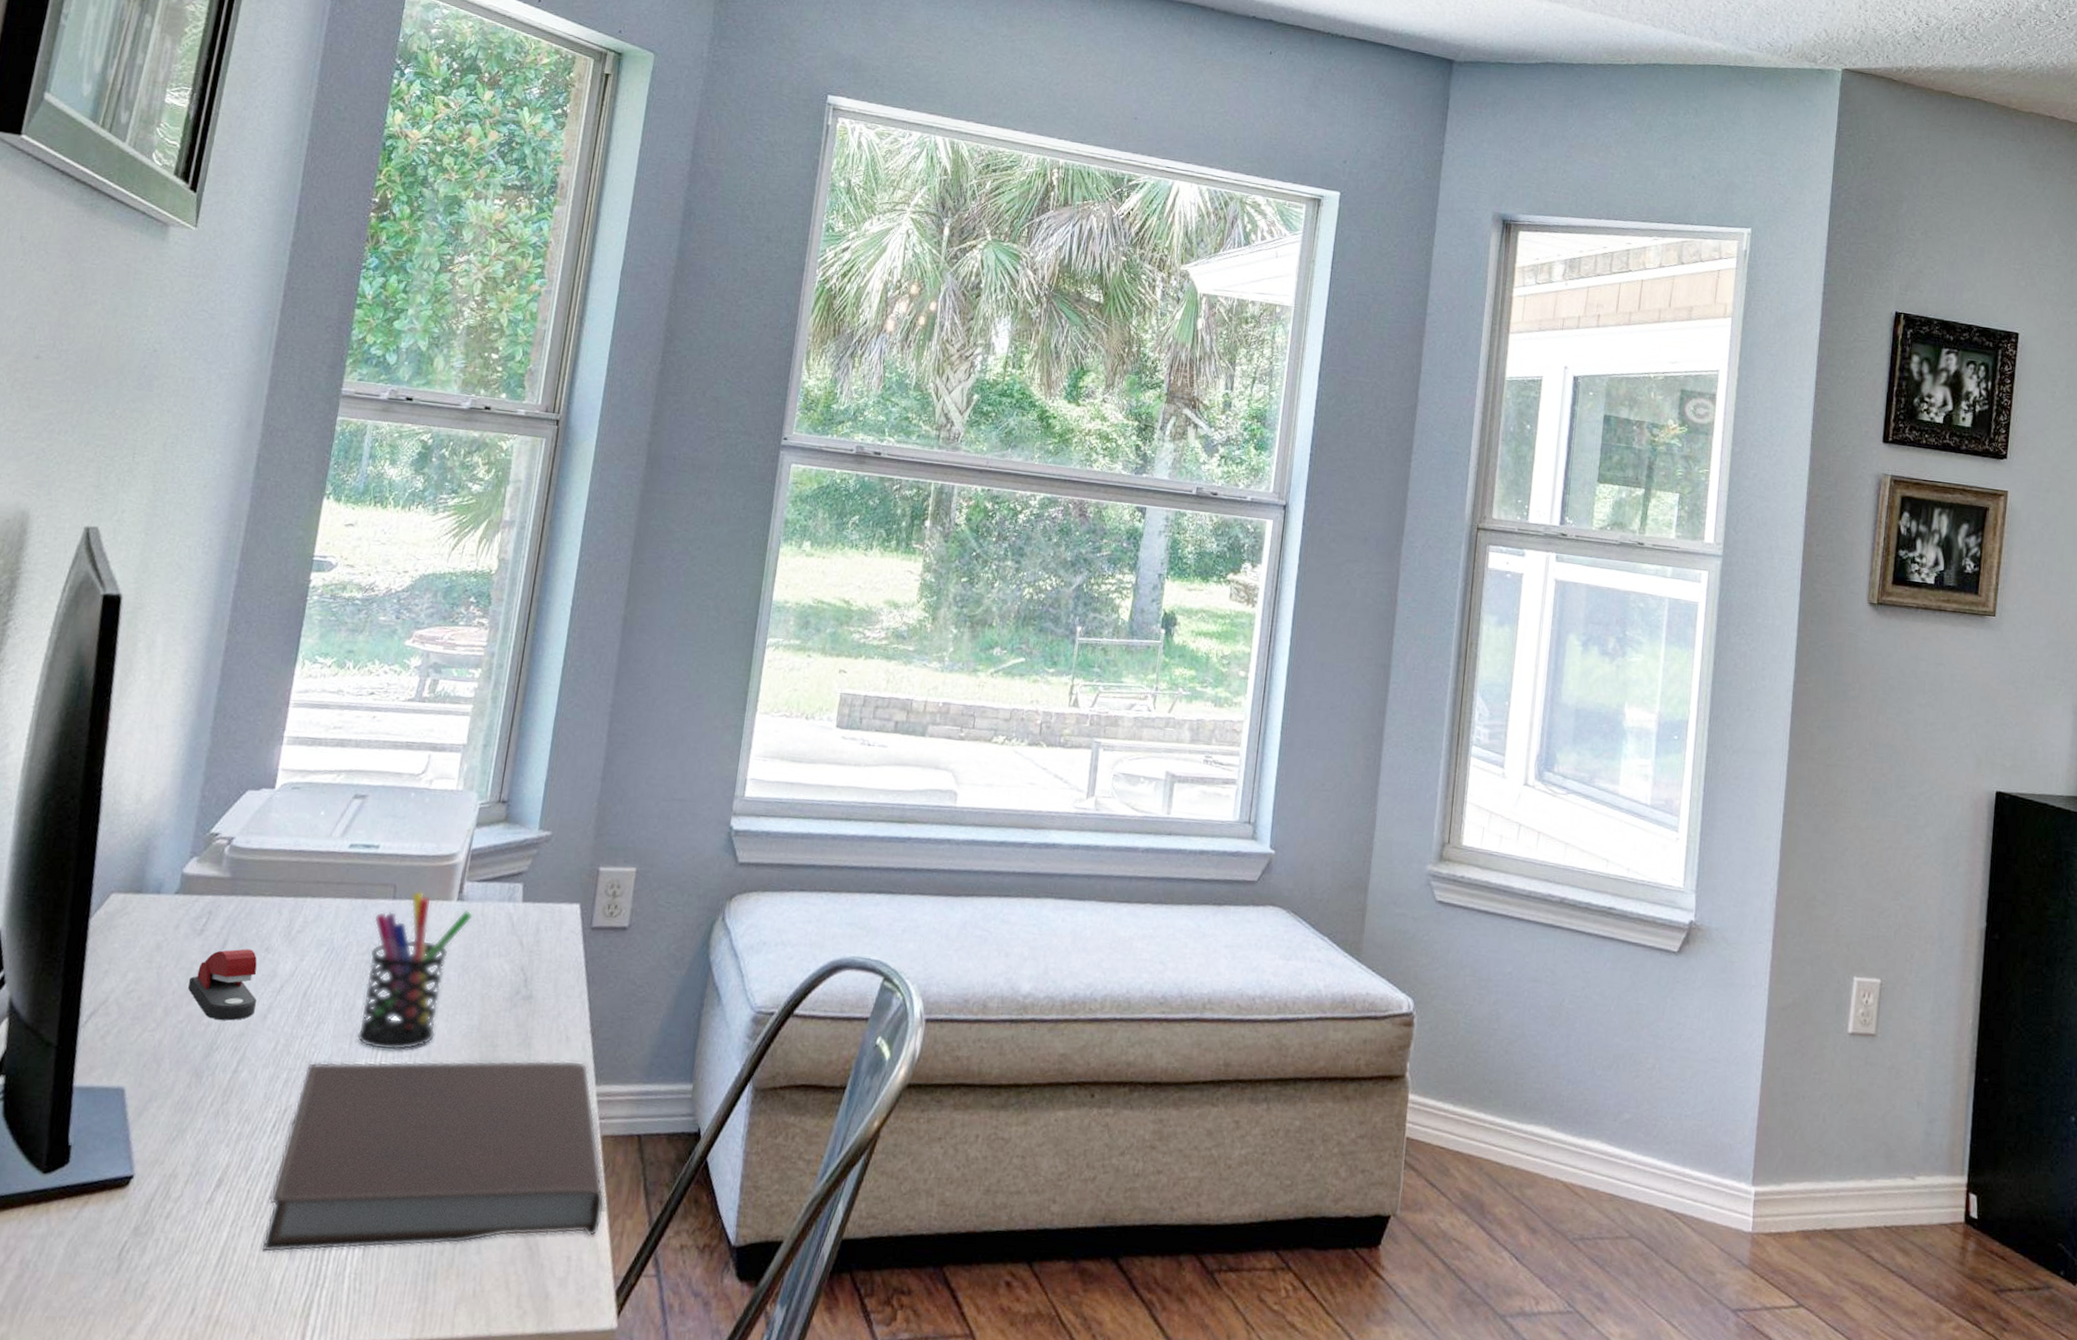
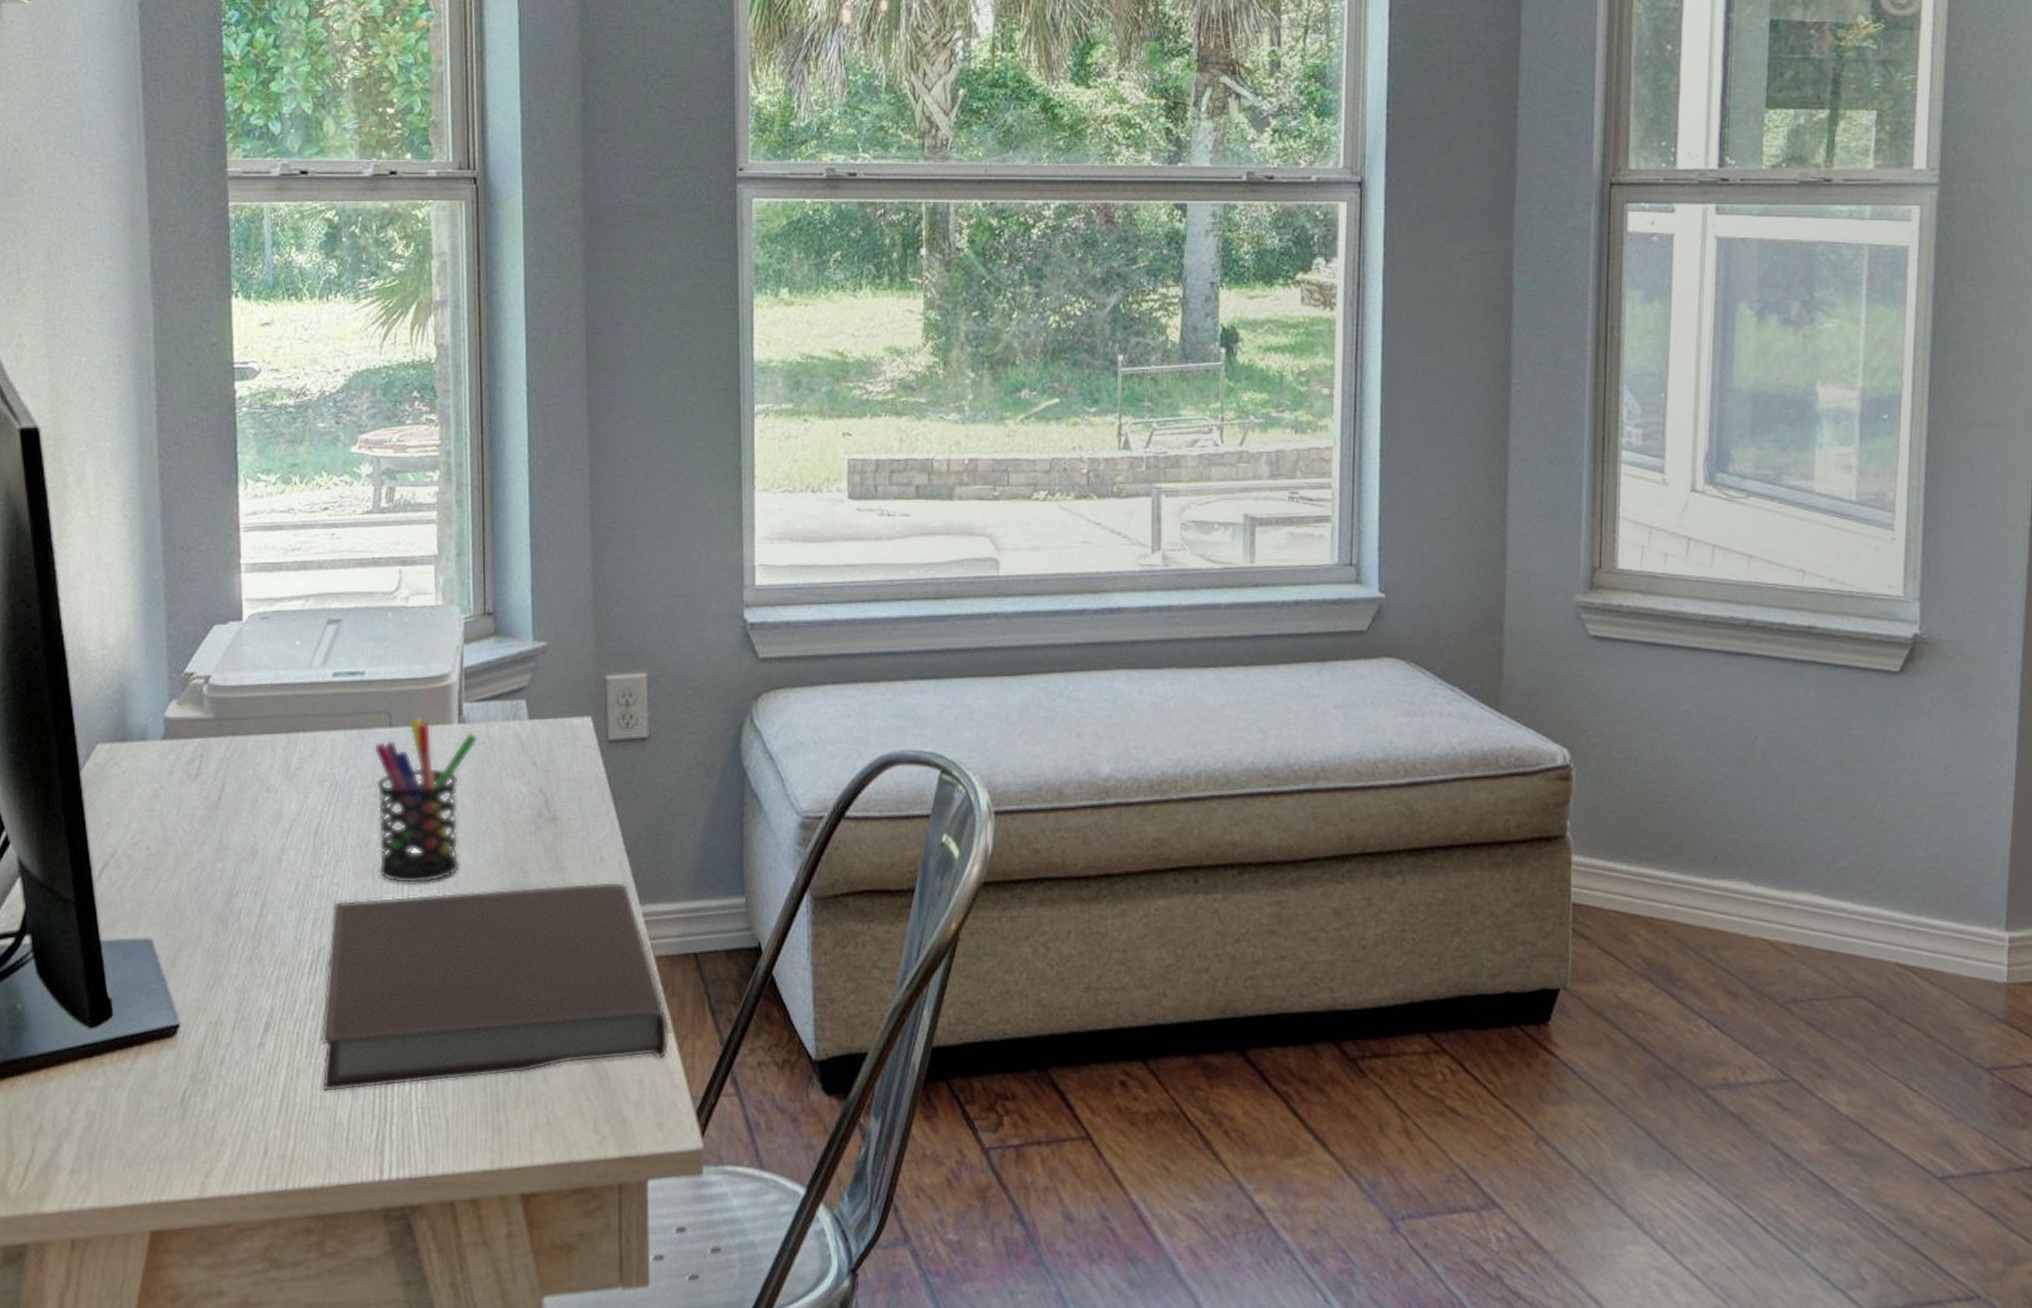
stapler: present [187,948,257,1021] -> none [194,790,268,865]

